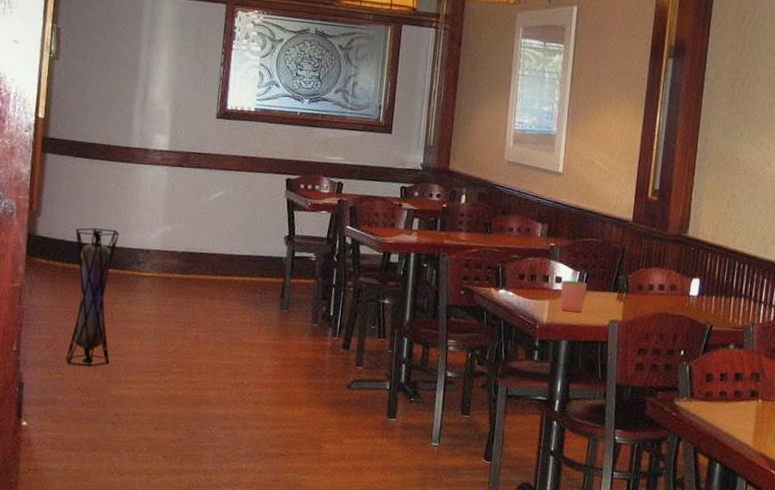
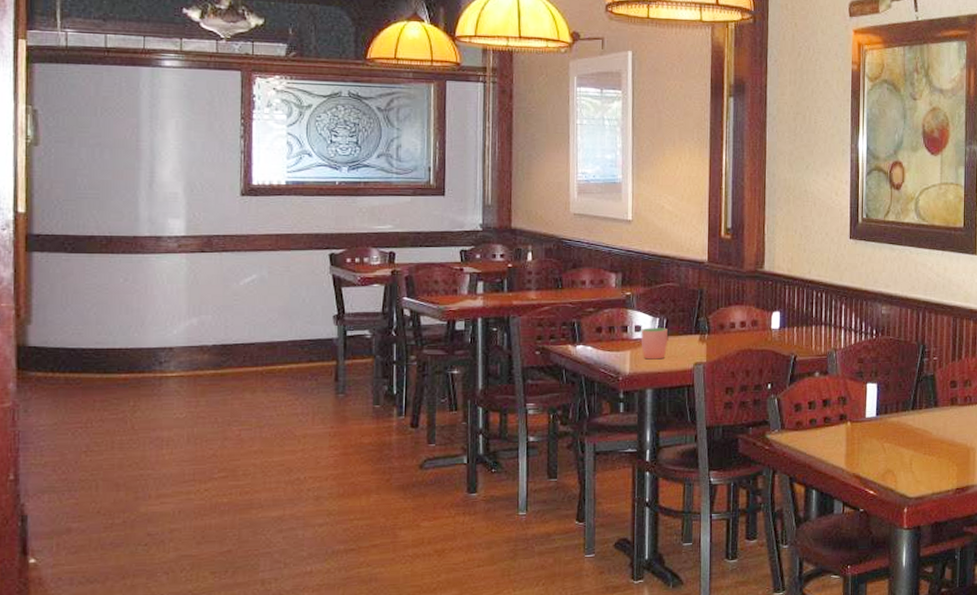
lantern: present [66,227,119,367] -> none [78,329,135,486]

